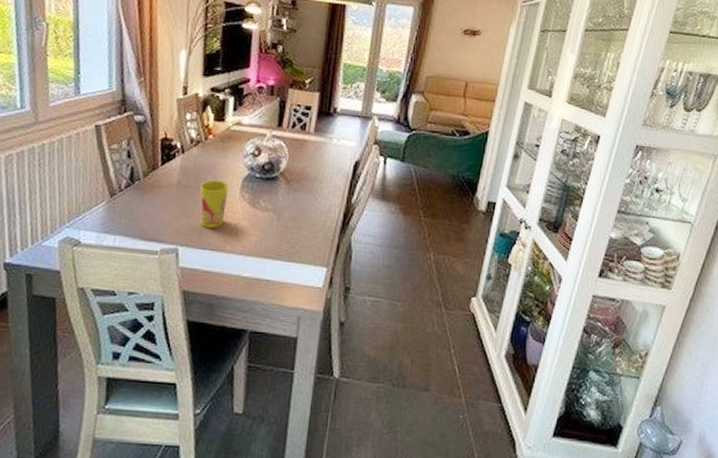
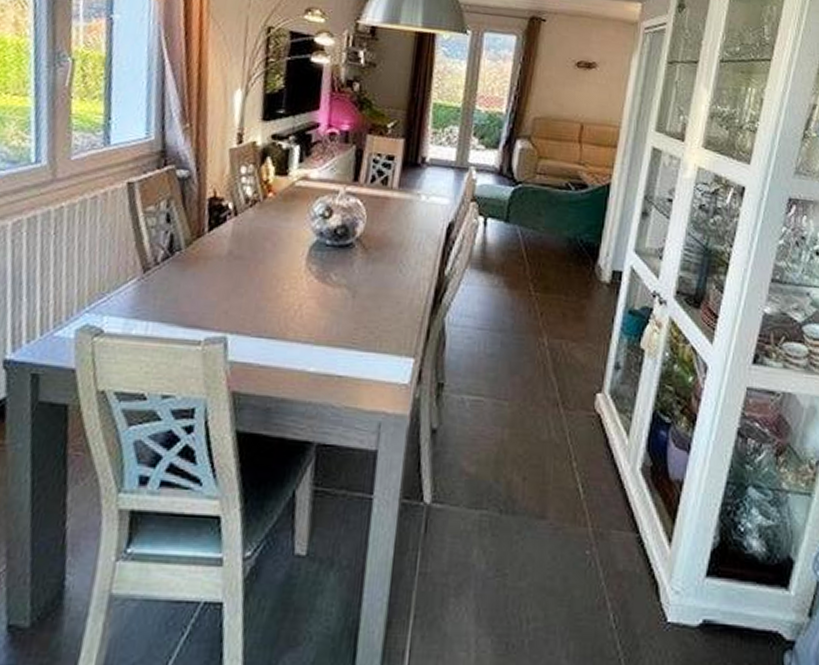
cup: present [199,180,229,229] -> none [255,248,292,311]

